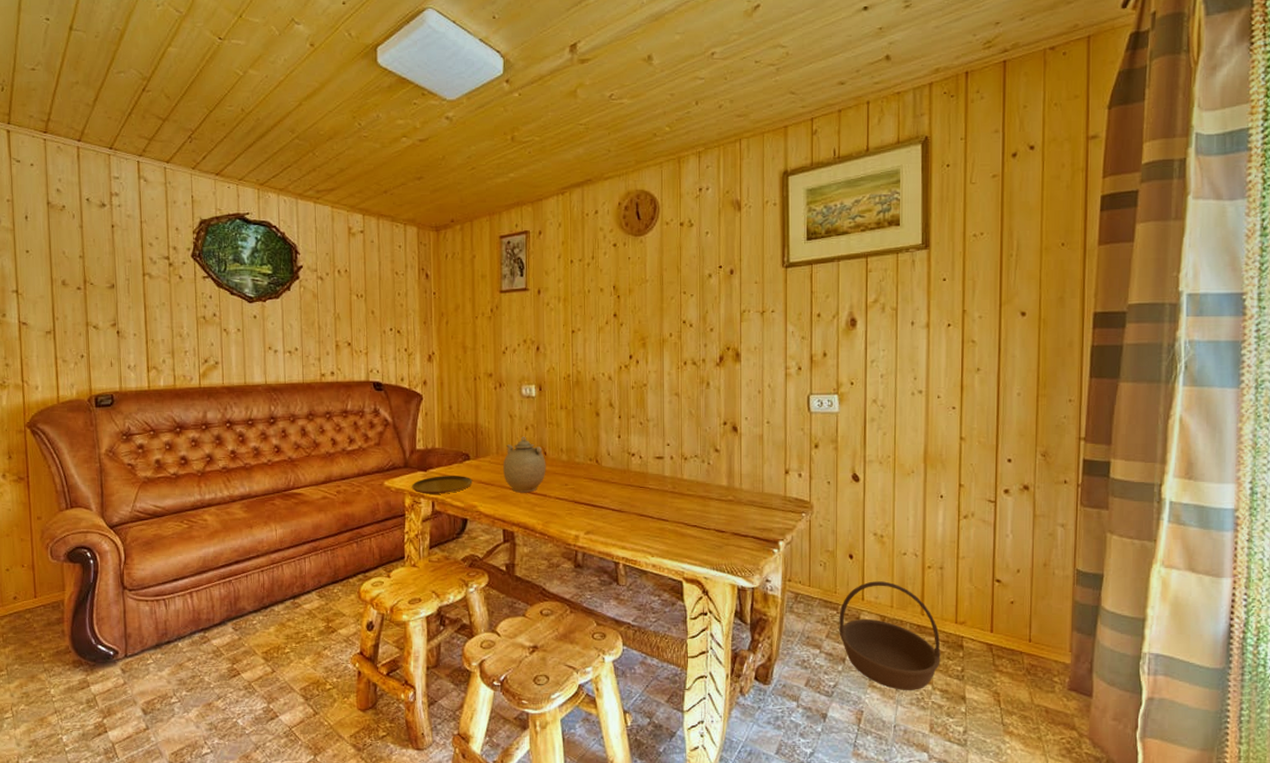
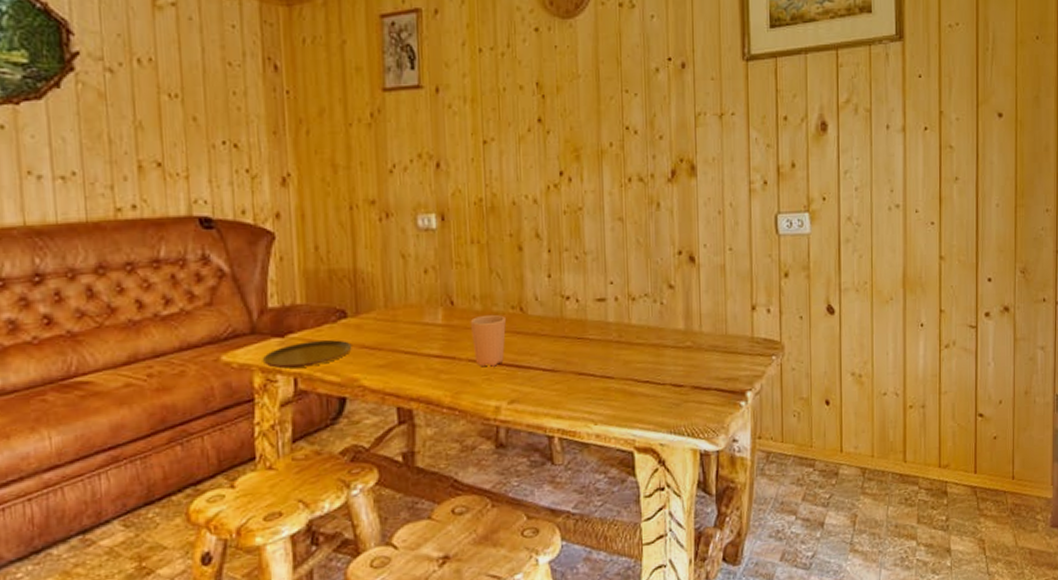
teapot: present [502,436,546,493] -> none [393,282,454,357]
cup: none [558,464,585,504] -> present [470,314,506,367]
basket: present [839,581,941,690] -> none [816,427,925,551]

